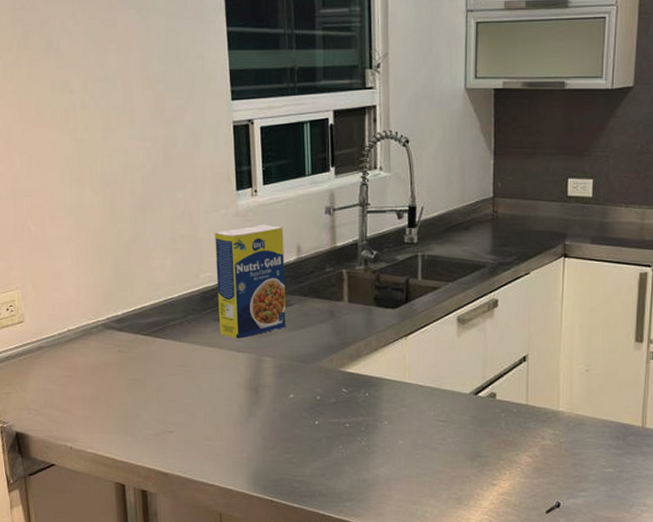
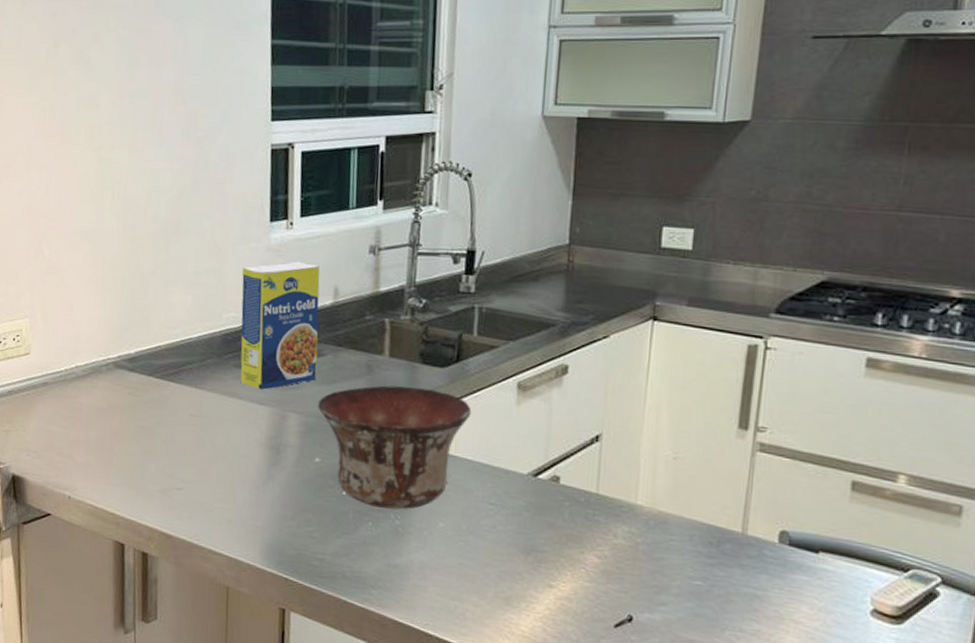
bowl: none [288,327,421,433] -> present [317,385,472,510]

